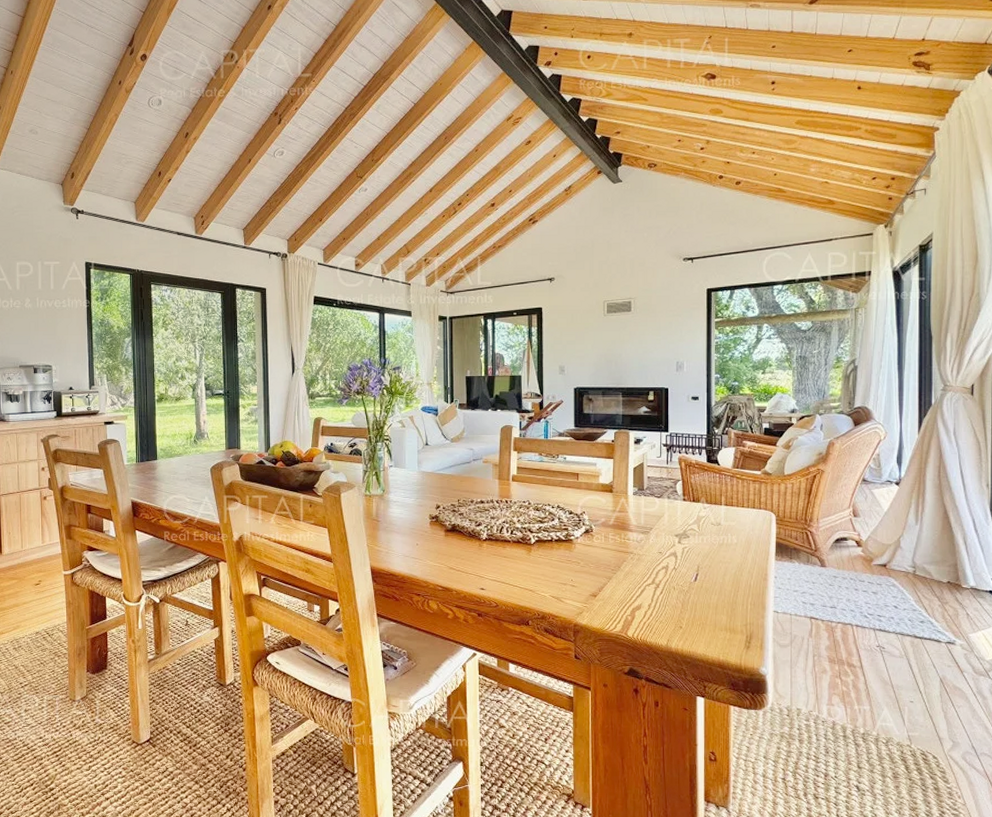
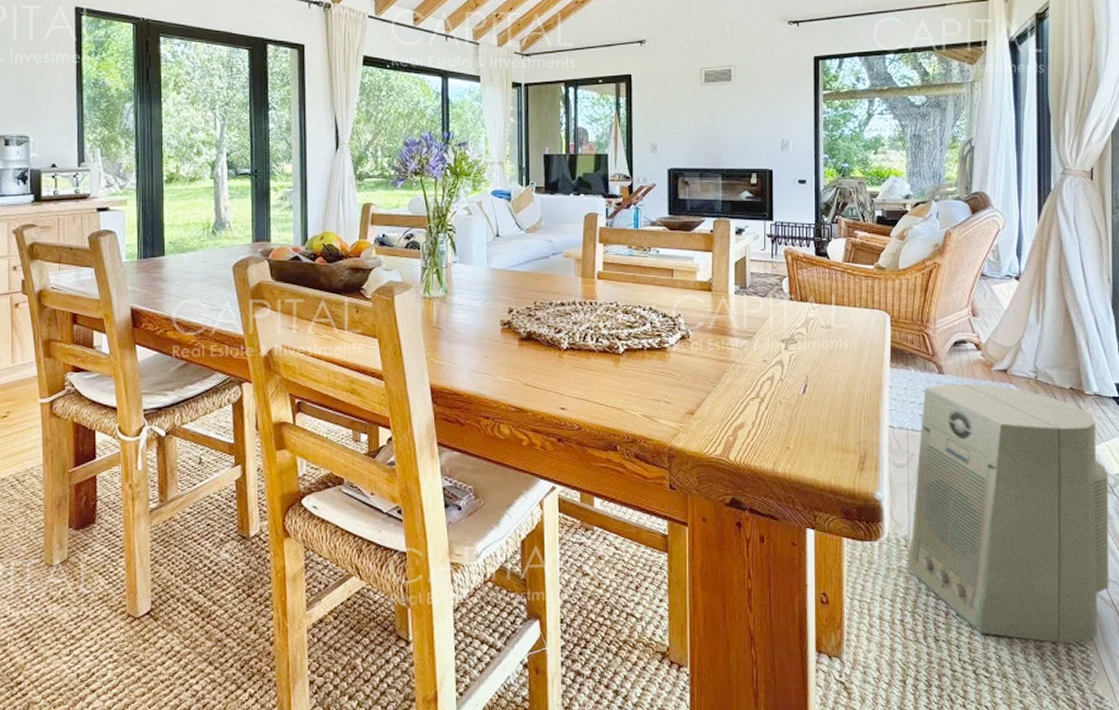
air purifier: none [790,576,984,807] -> present [908,384,1109,644]

